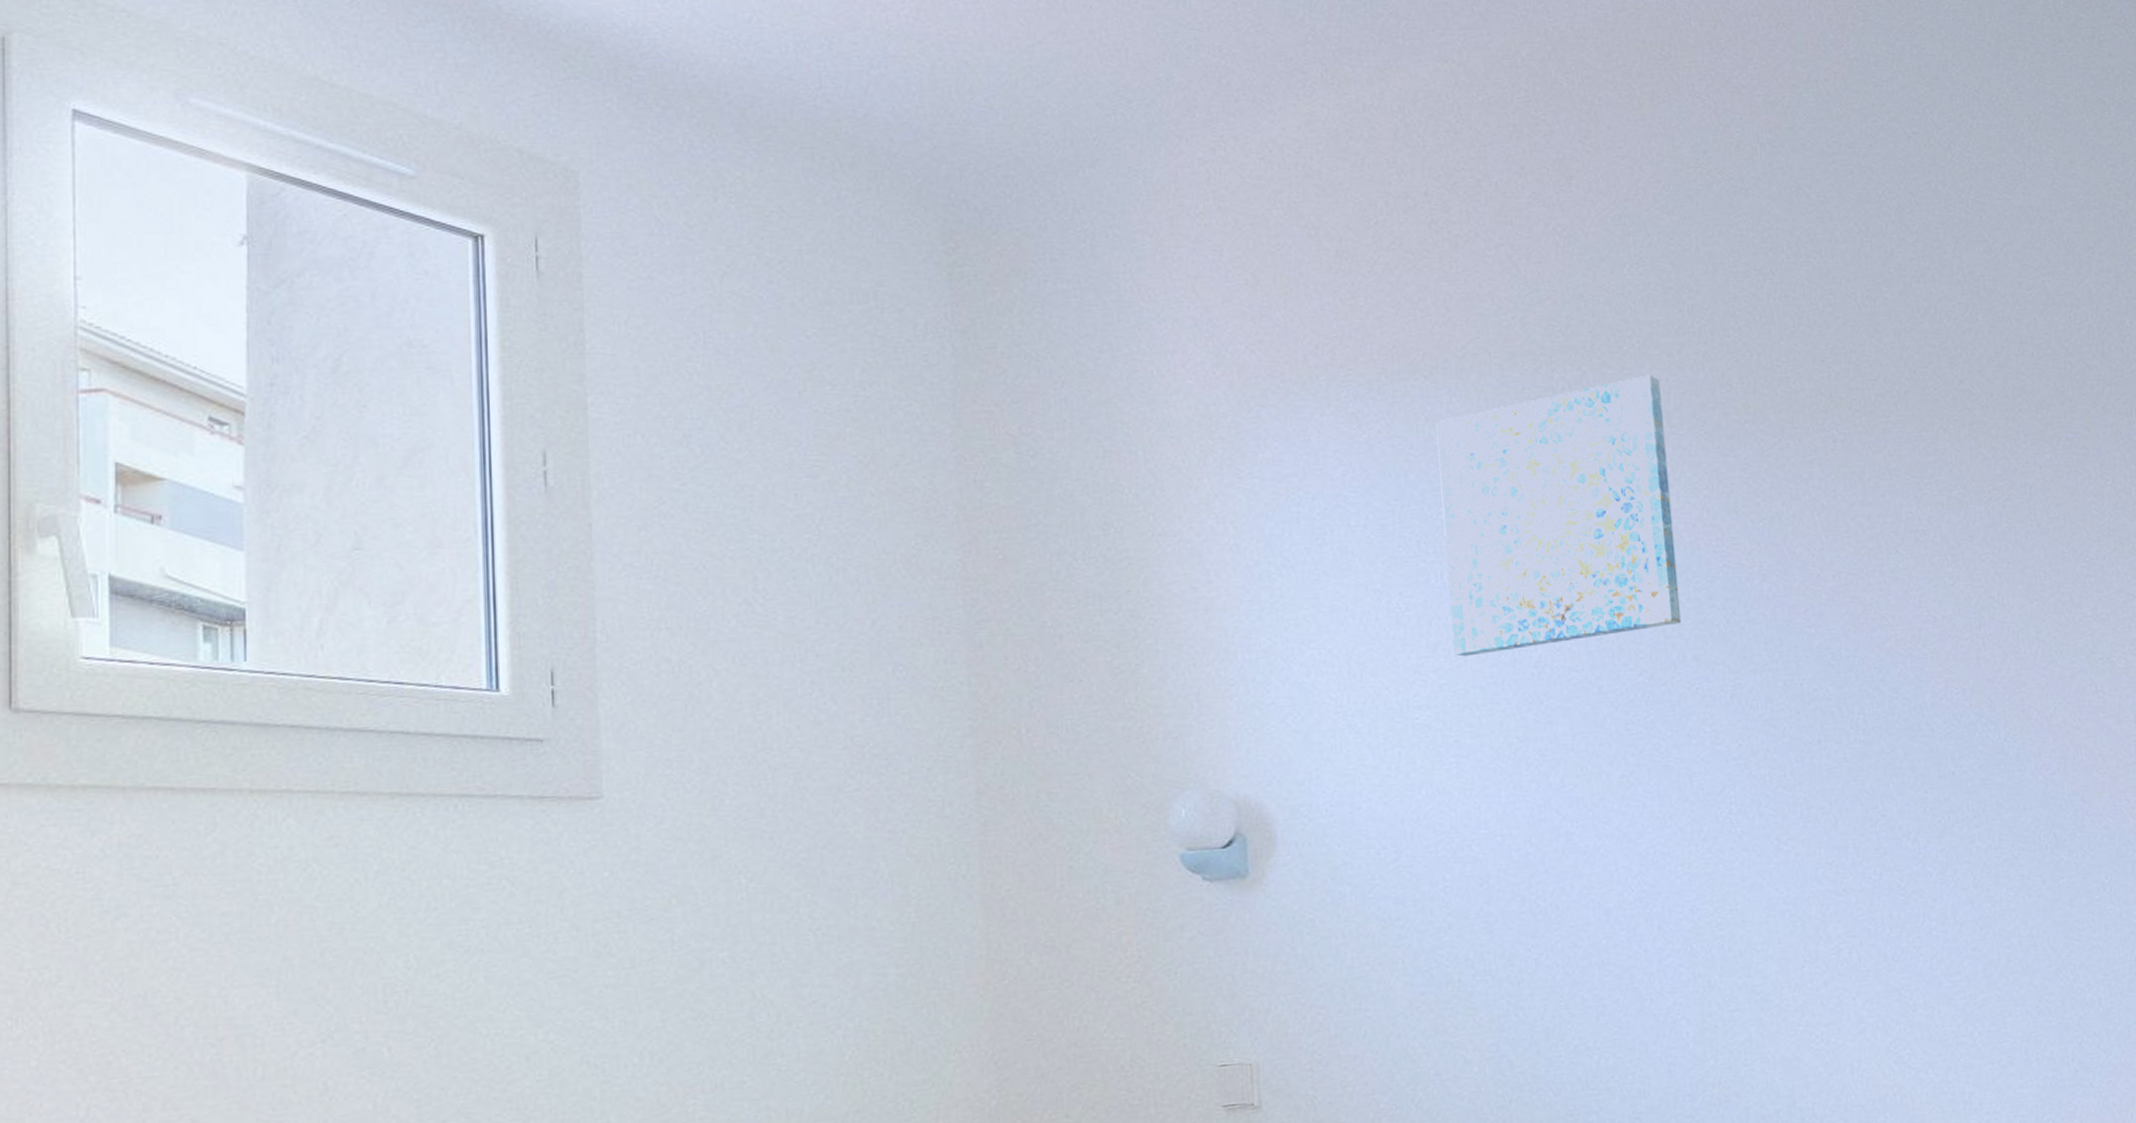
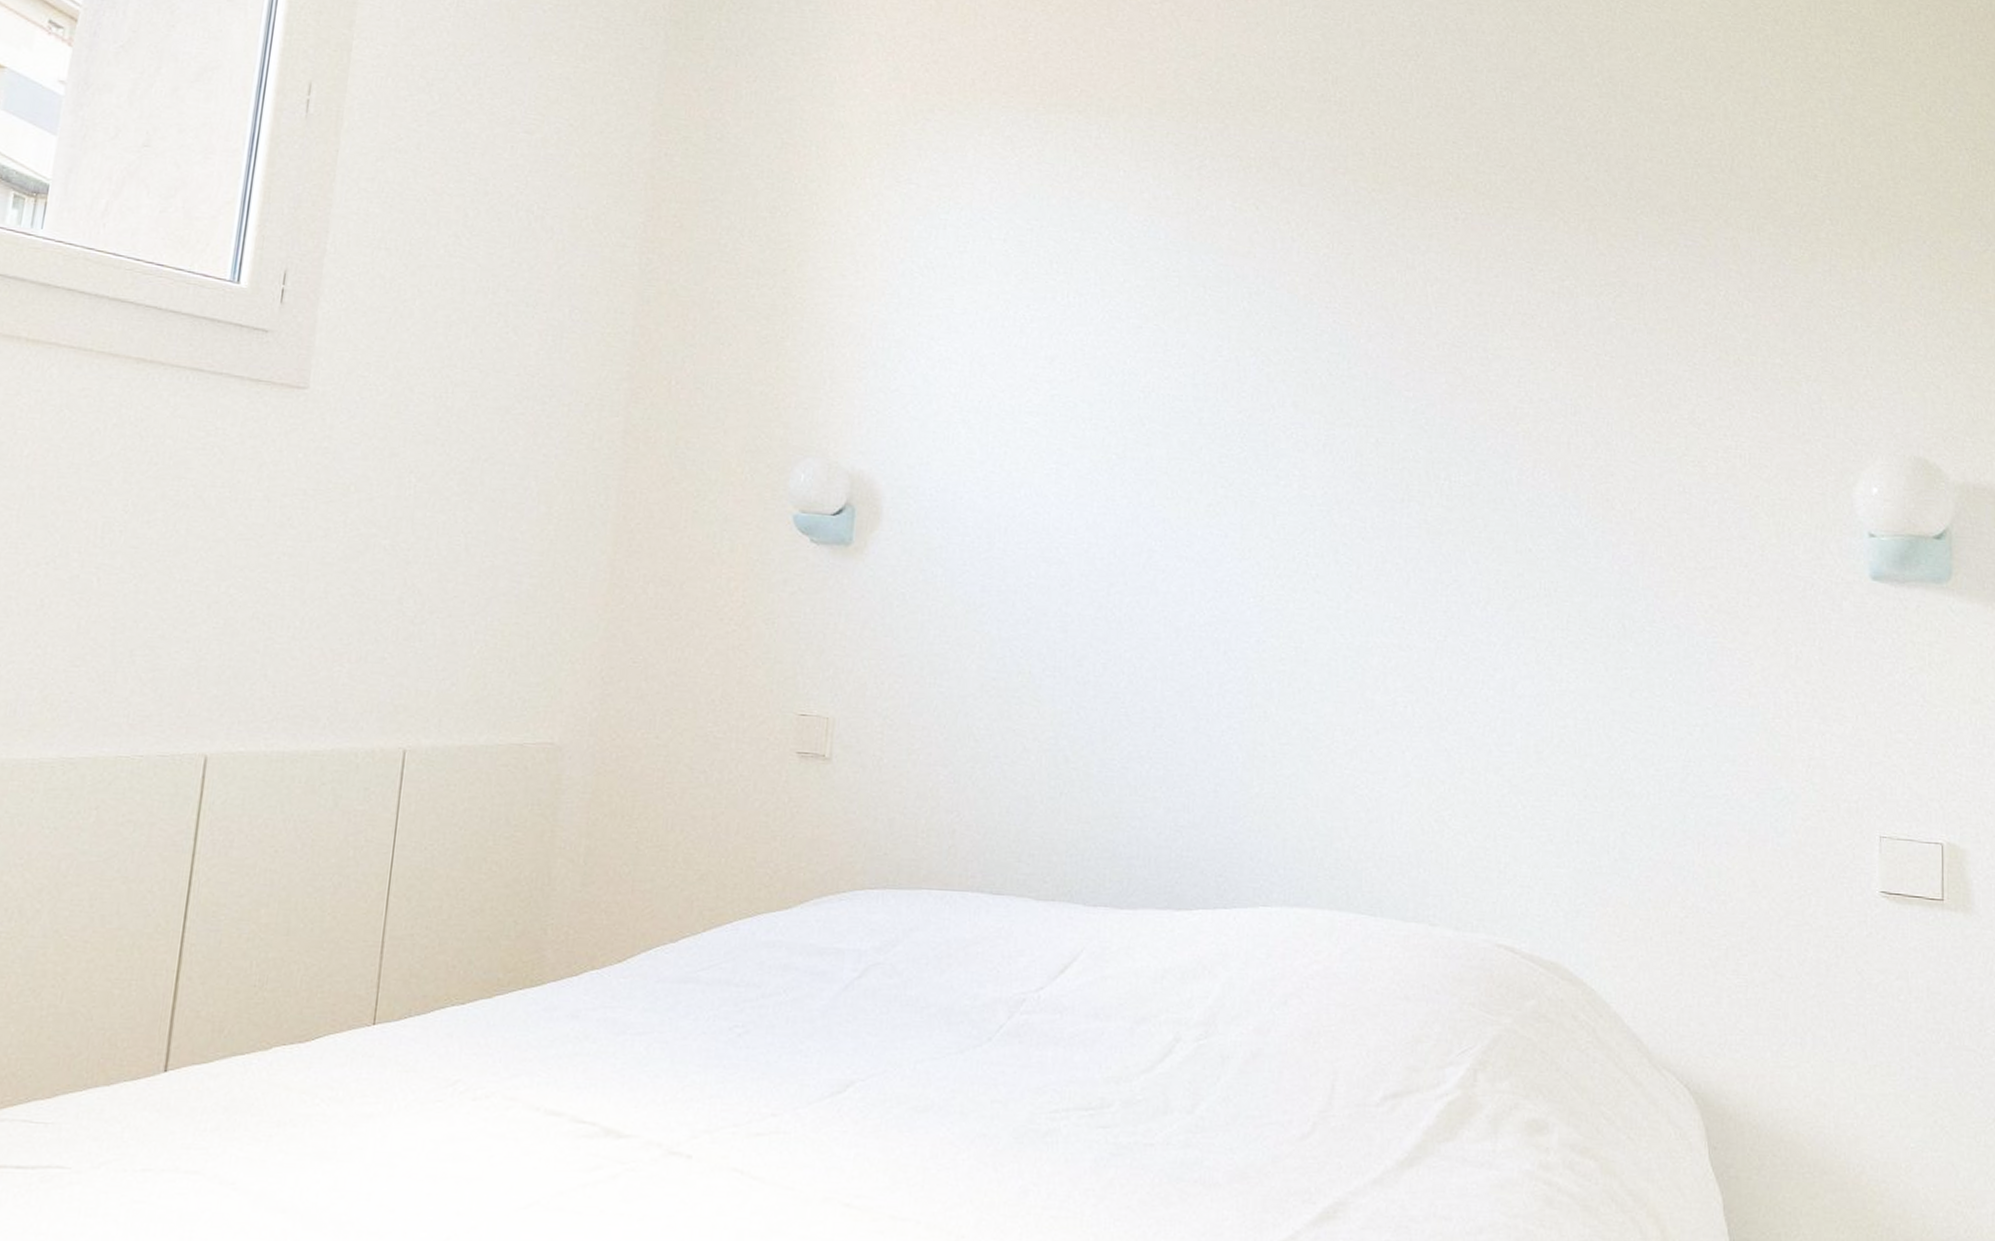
wall art: present [1436,374,1682,657] -> none [1069,135,1296,373]

